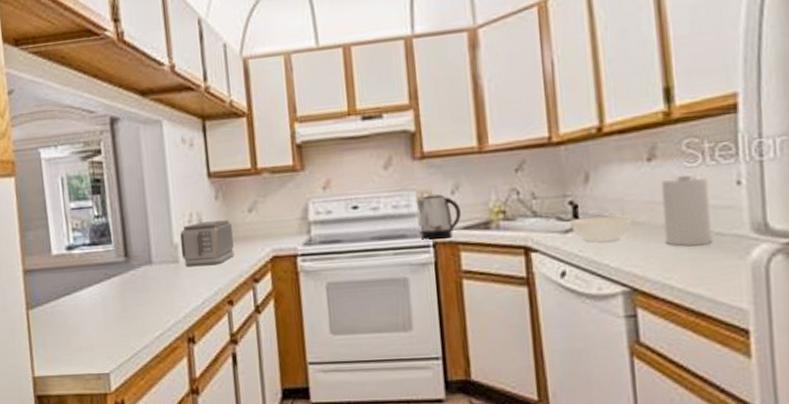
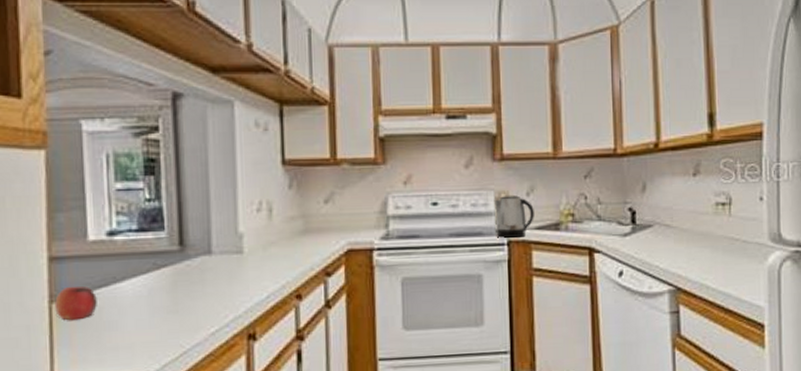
fruit: none [30,294,63,325] -> present [55,286,97,321]
toaster: present [180,220,235,267] -> none [247,210,306,259]
bowl: present [570,216,632,243] -> none [629,223,679,246]
paper towel holder: present [661,176,713,247] -> none [703,191,740,252]

